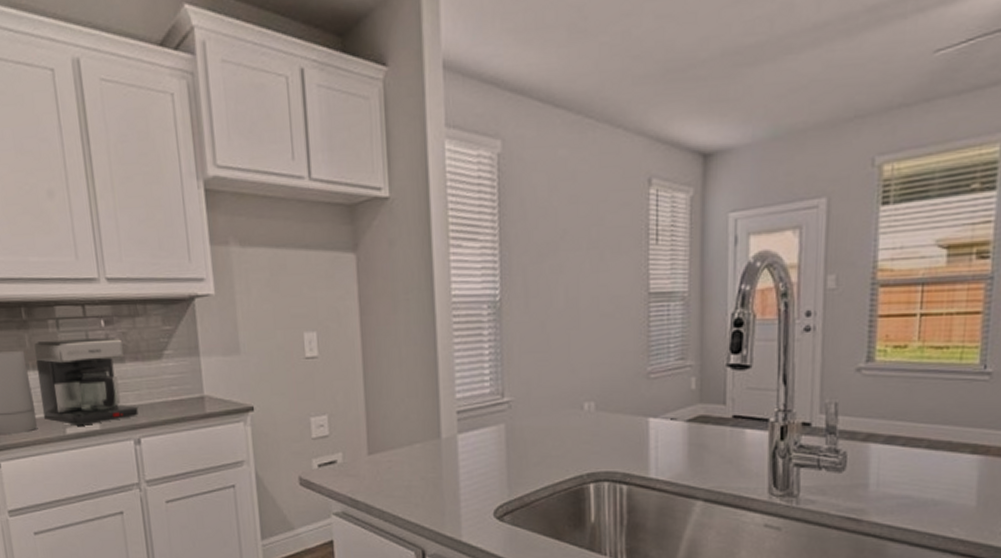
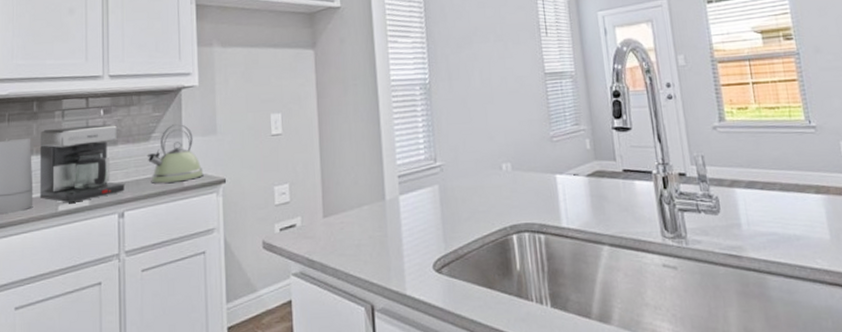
kettle: none [160,339,228,409] -> present [147,123,204,184]

